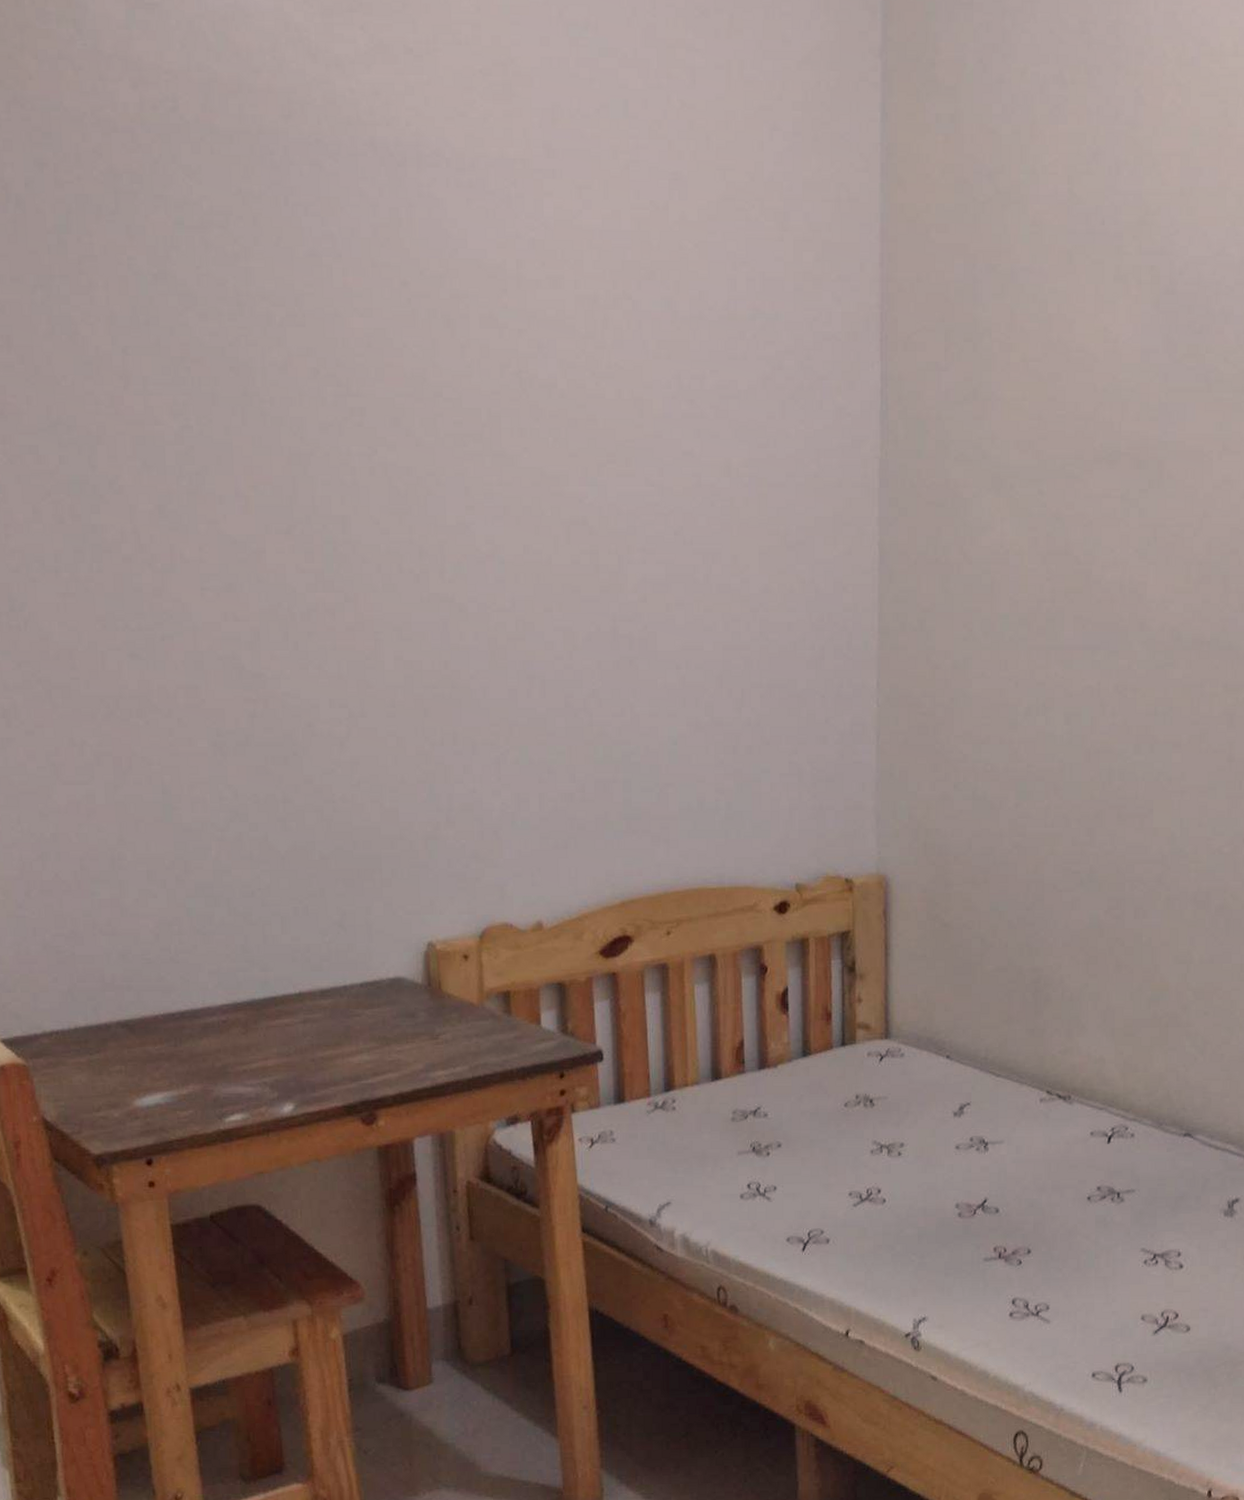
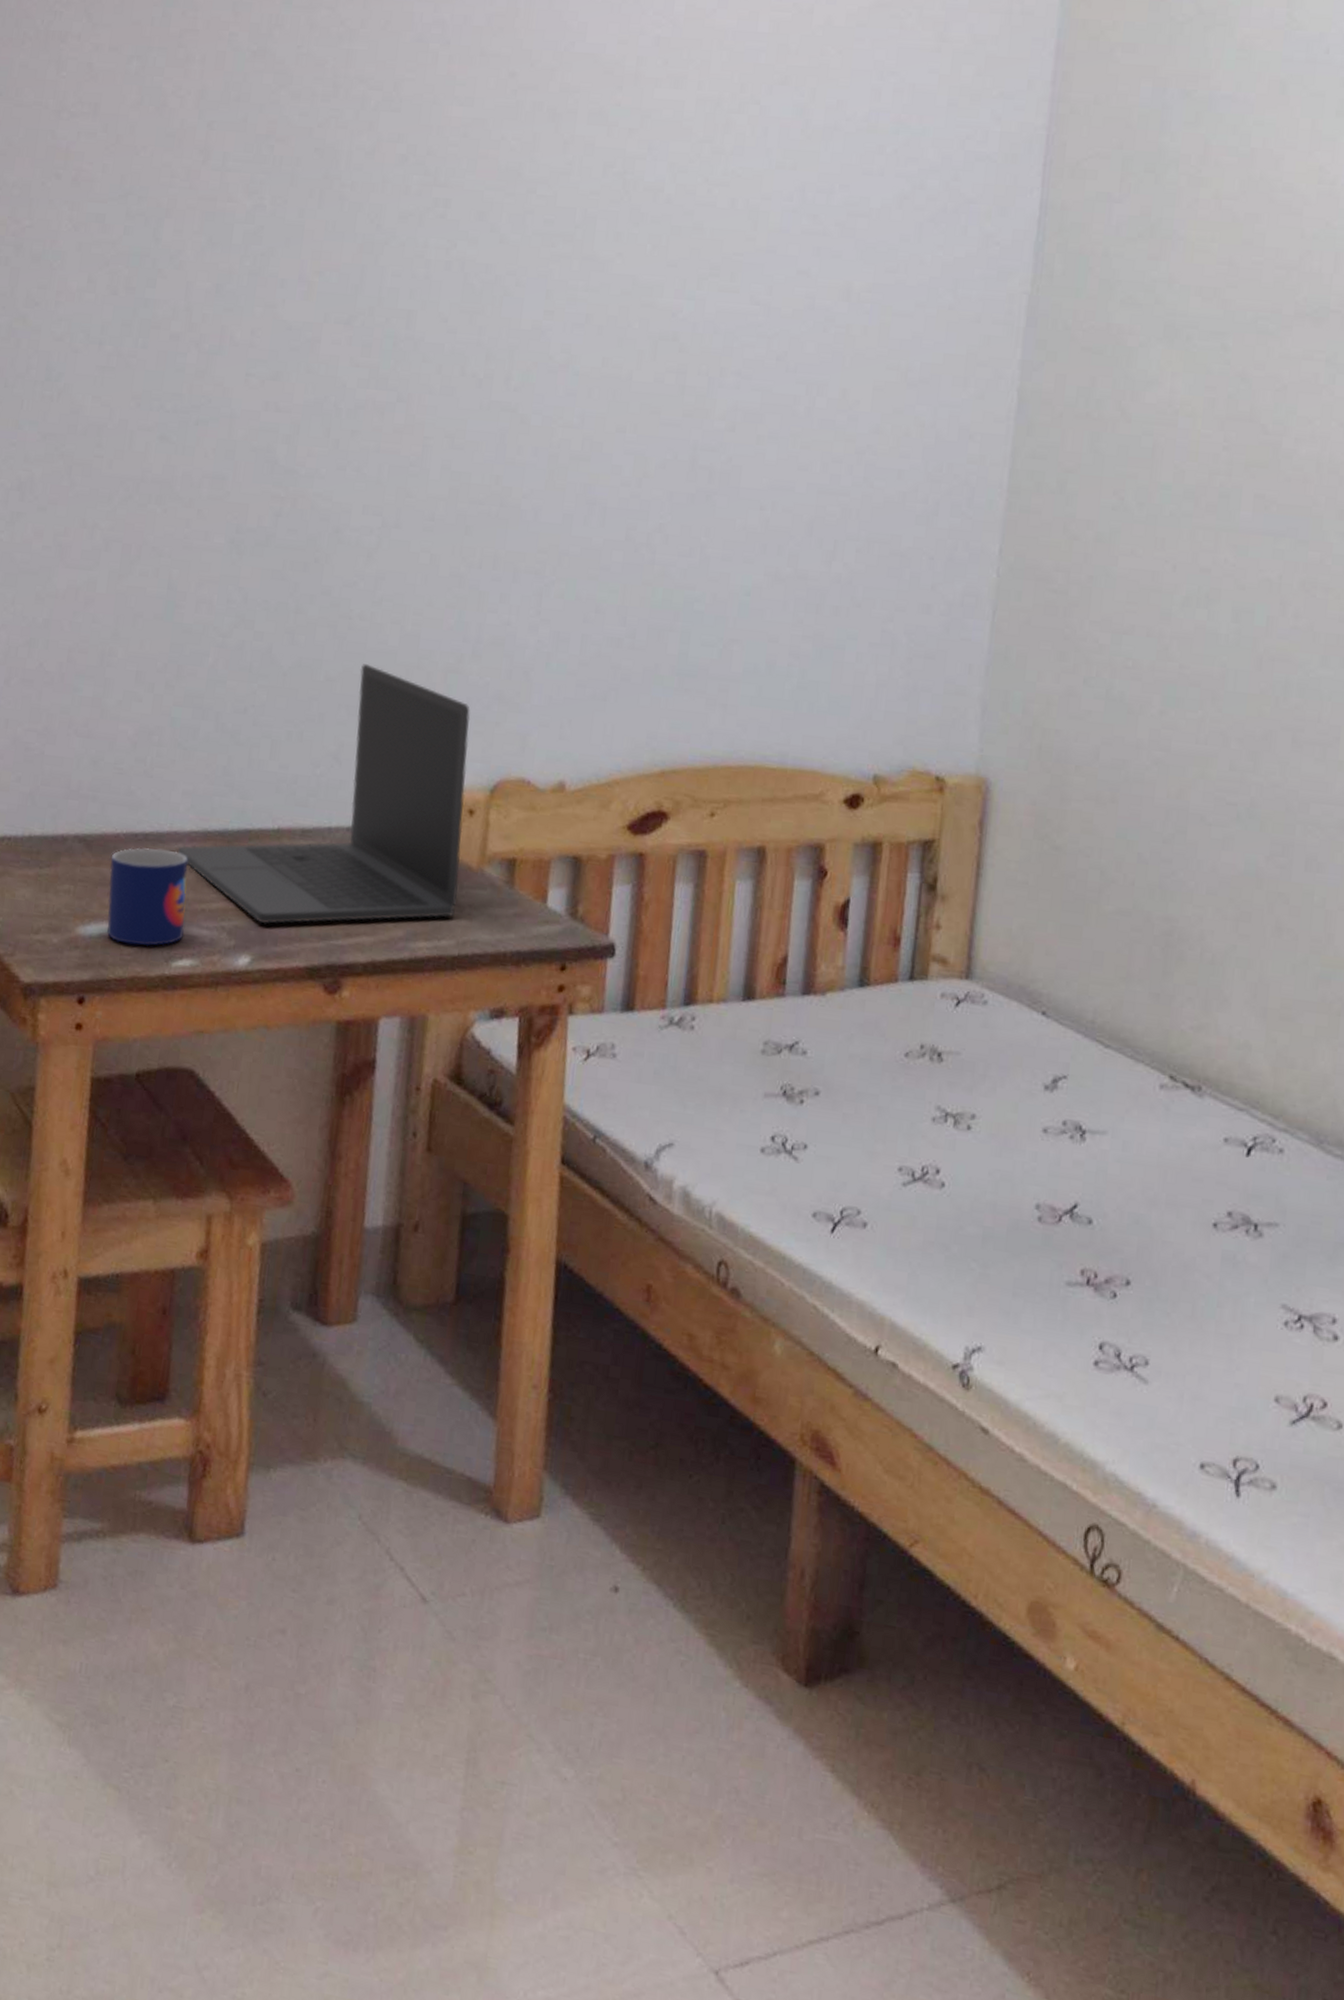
mug: none [153,1023,232,1109] -> present [106,847,188,947]
laptop: none [214,841,465,1075] -> present [178,664,471,925]

